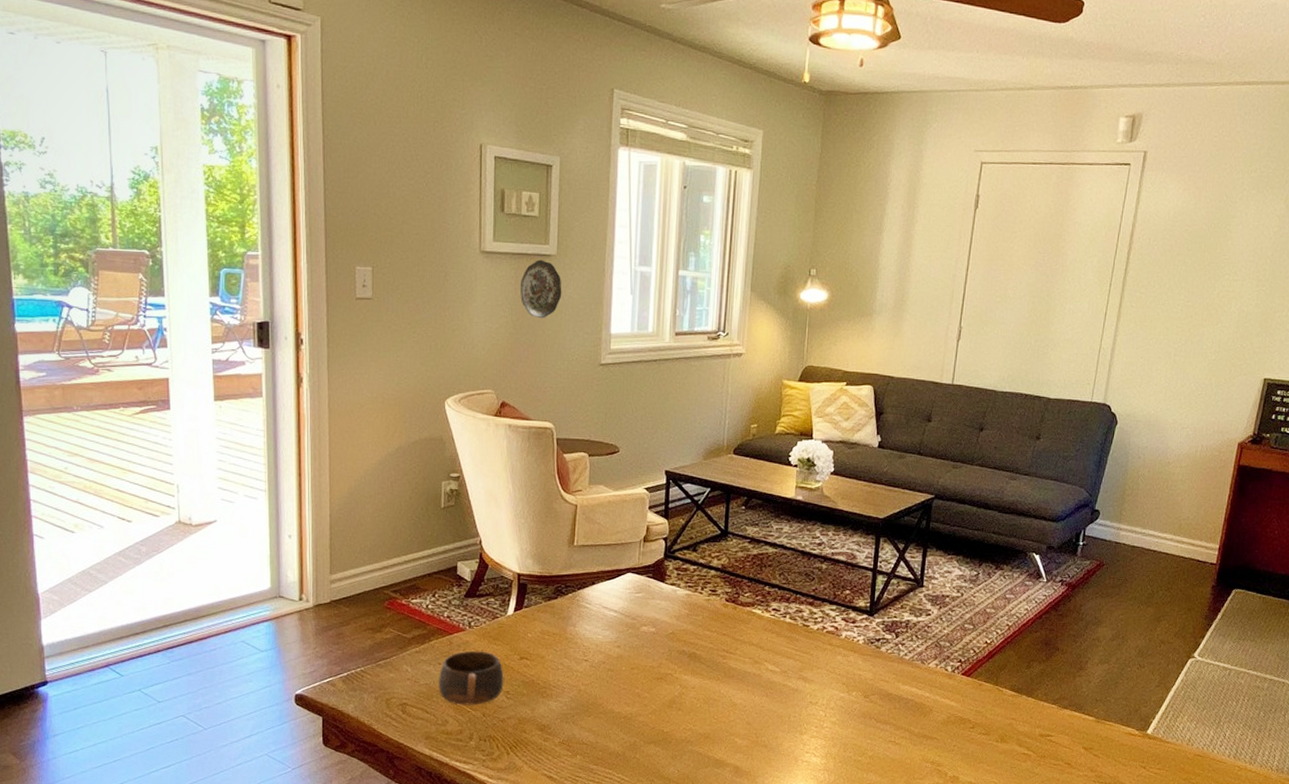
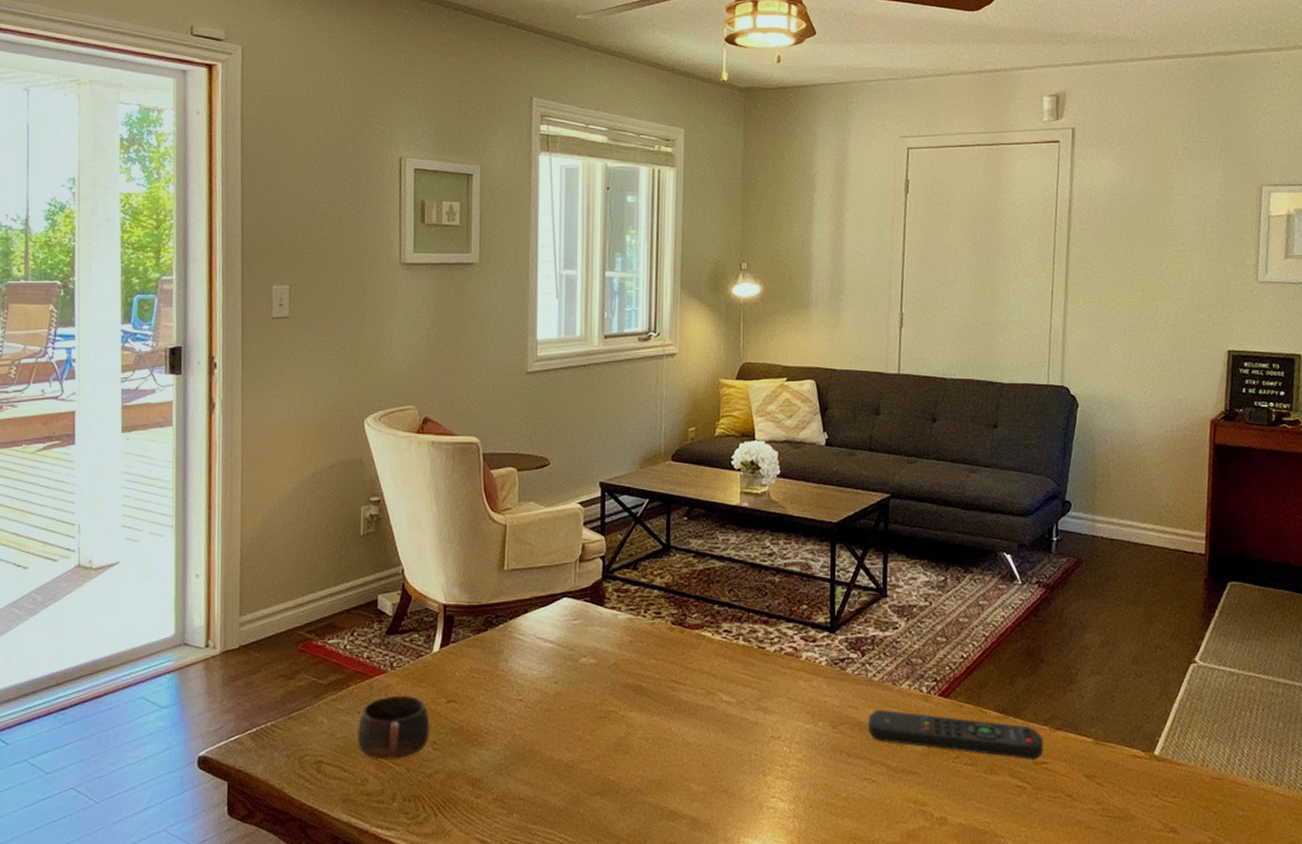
decorative plate: present [520,259,562,319] -> none [442,268,485,329]
remote control: none [896,683,1051,732] -> present [868,709,1044,759]

